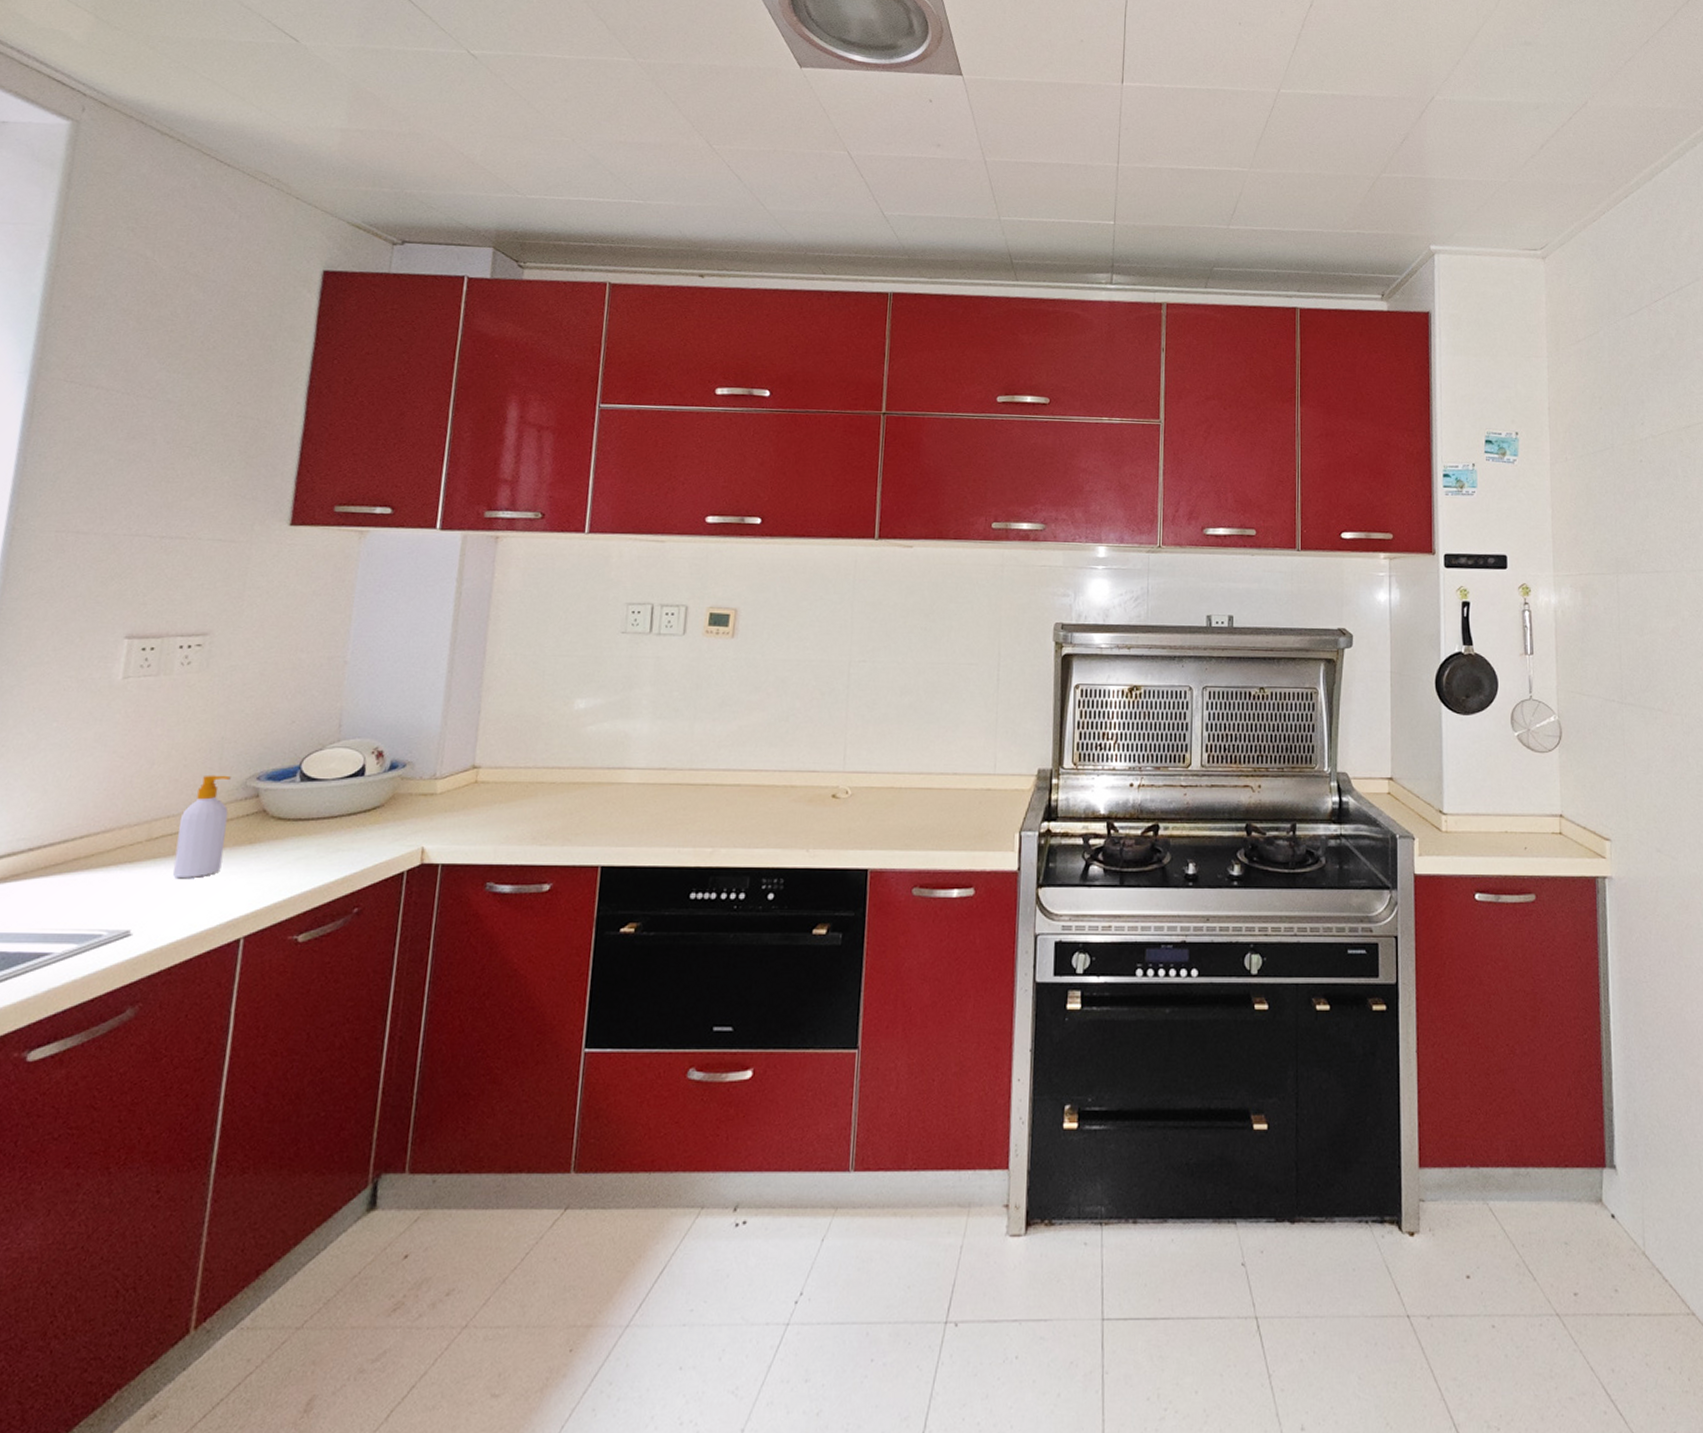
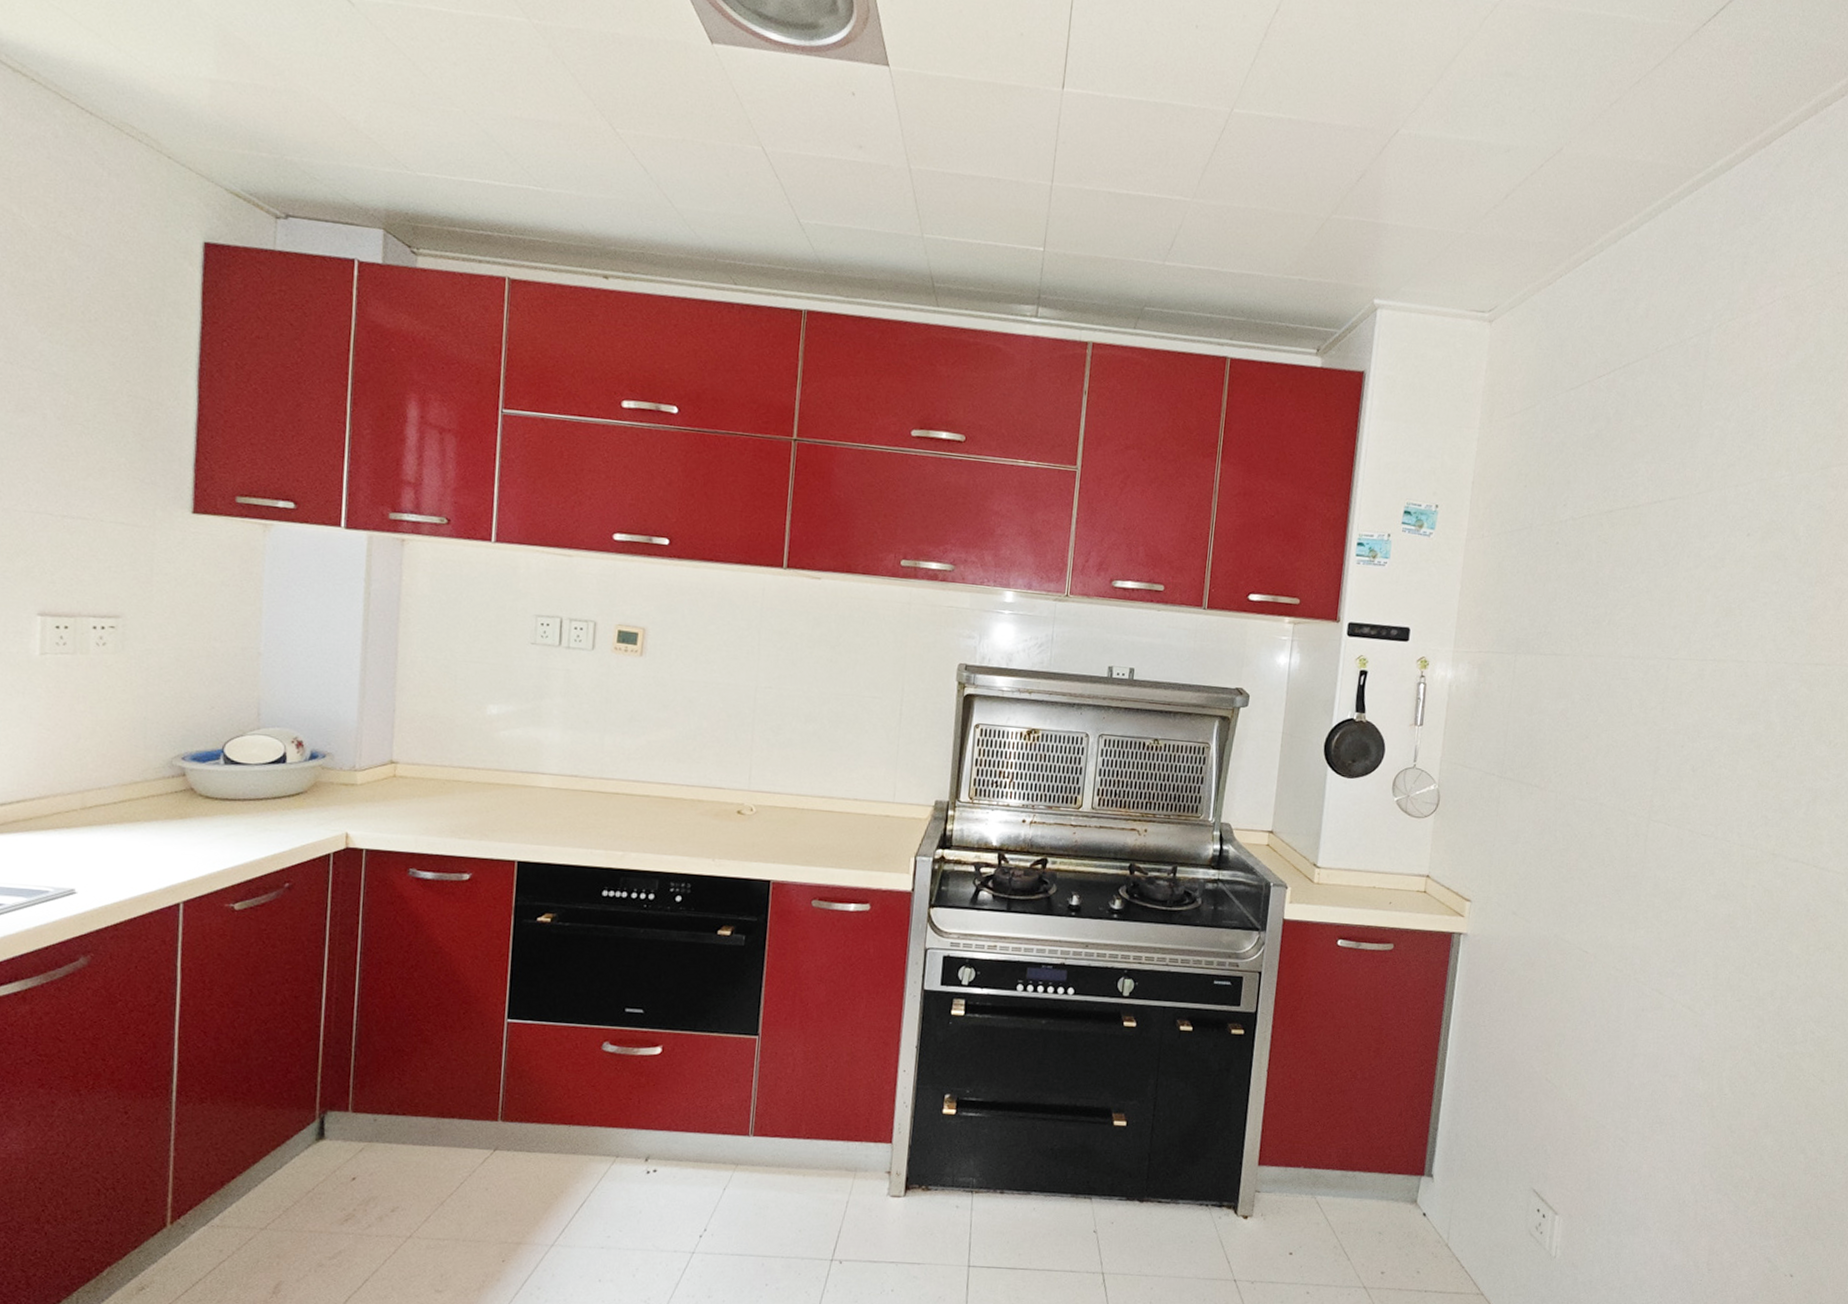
soap bottle: present [173,775,231,878] -> none [109,752,157,846]

